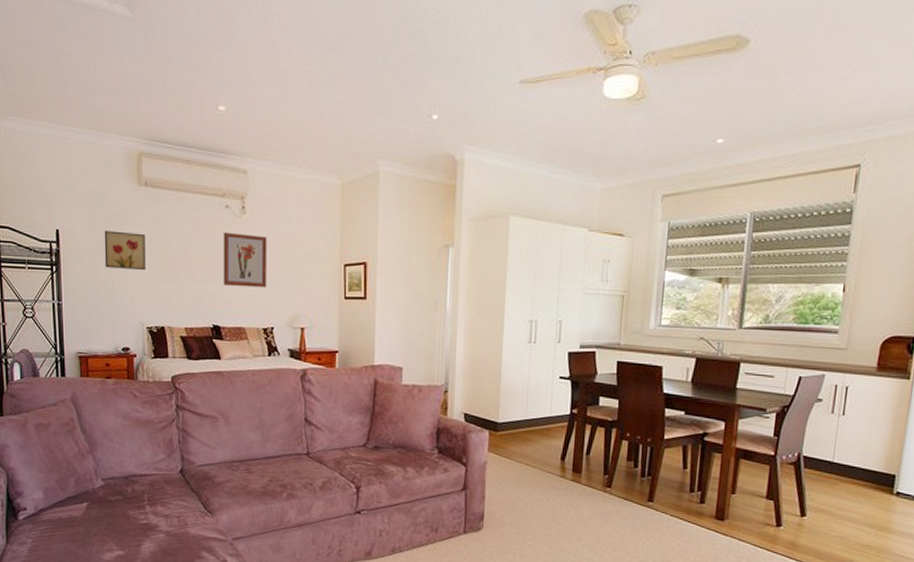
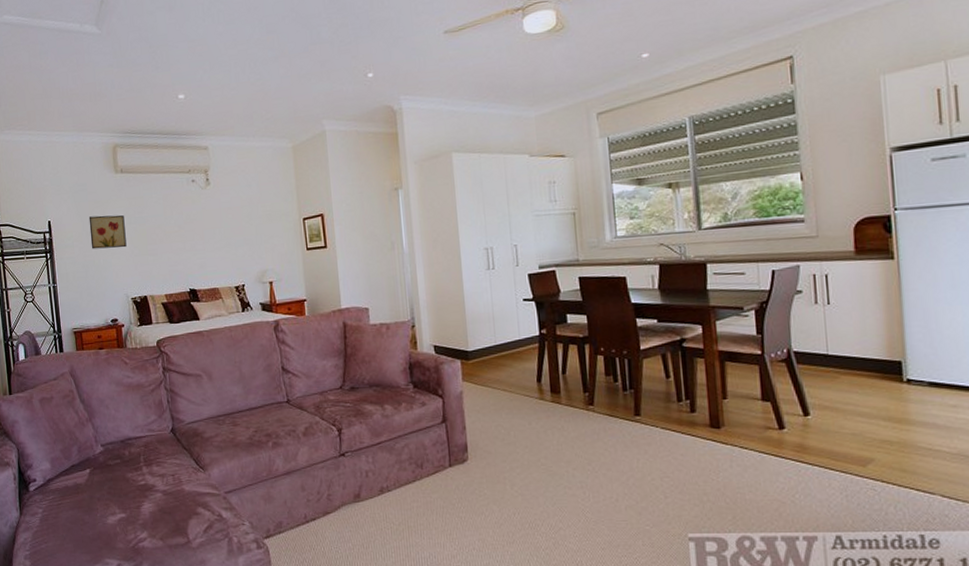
wall art: present [223,232,267,288] -> none [192,202,235,252]

